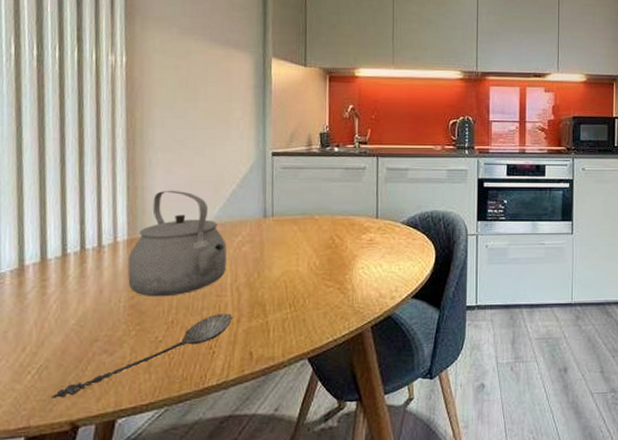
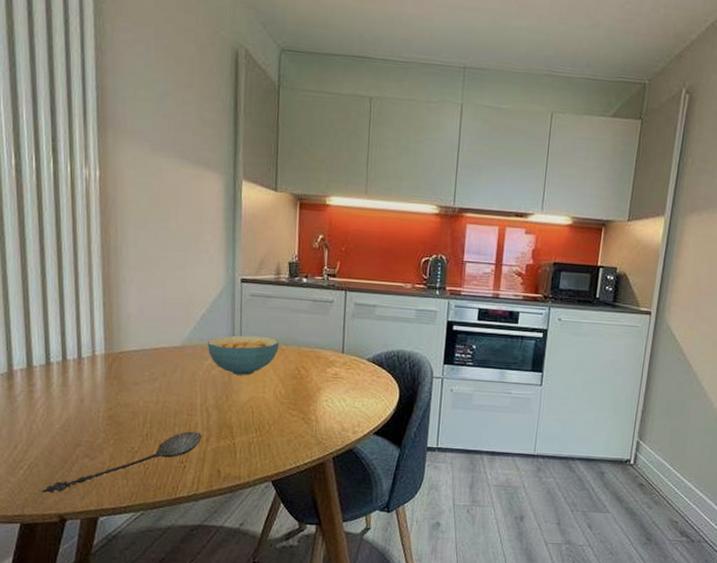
tea kettle: present [128,190,227,297] -> none [106,309,197,411]
cereal bowl: none [237,207,312,249] -> present [207,335,279,376]

